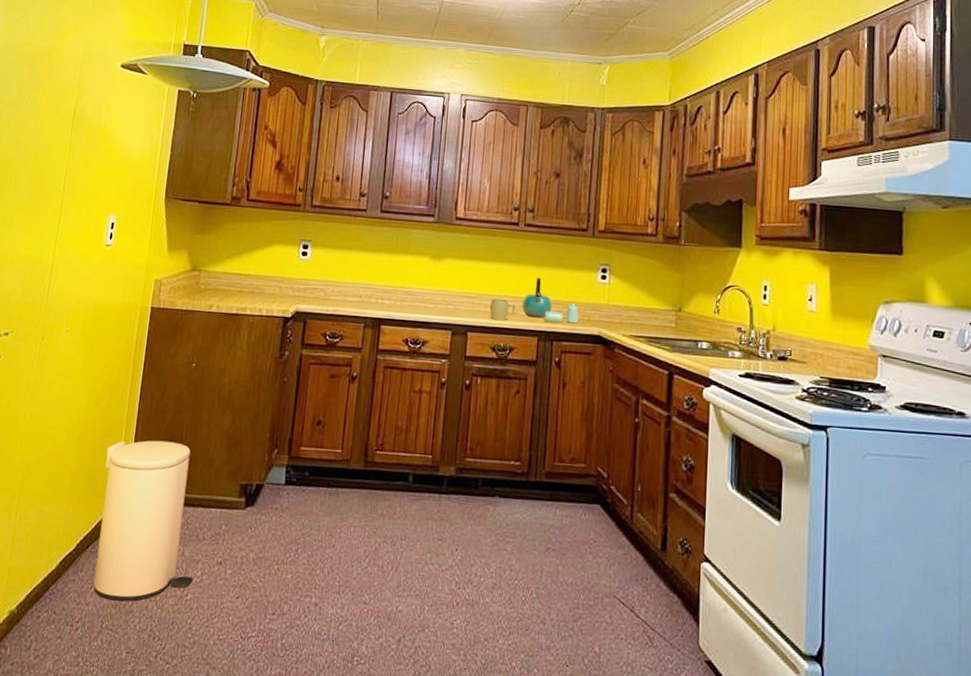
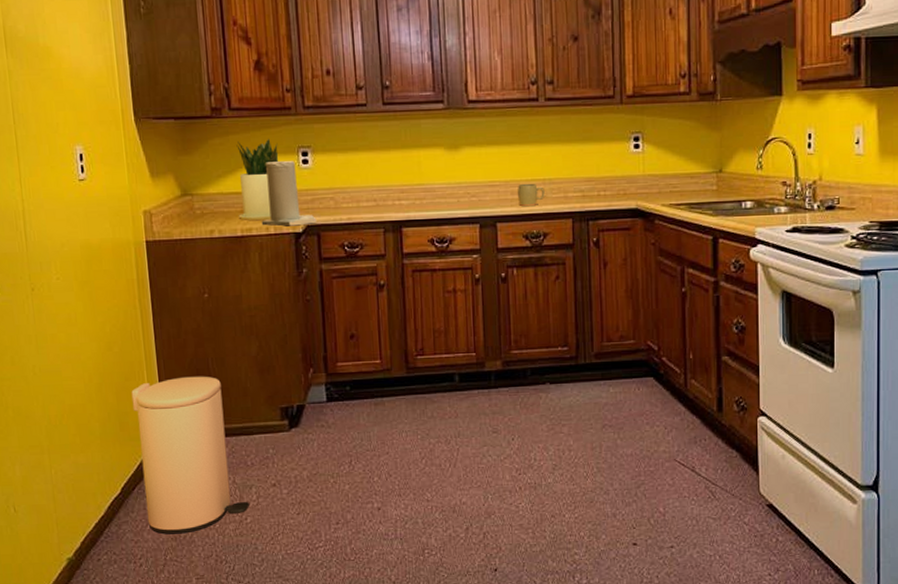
planter: none [237,228,284,303] -> present [236,138,279,221]
paper towel: none [256,250,306,311] -> present [261,161,317,227]
kettle: present [522,277,552,318] -> none [552,155,584,199]
soap dispenser: present [544,303,579,324] -> none [576,178,614,201]

